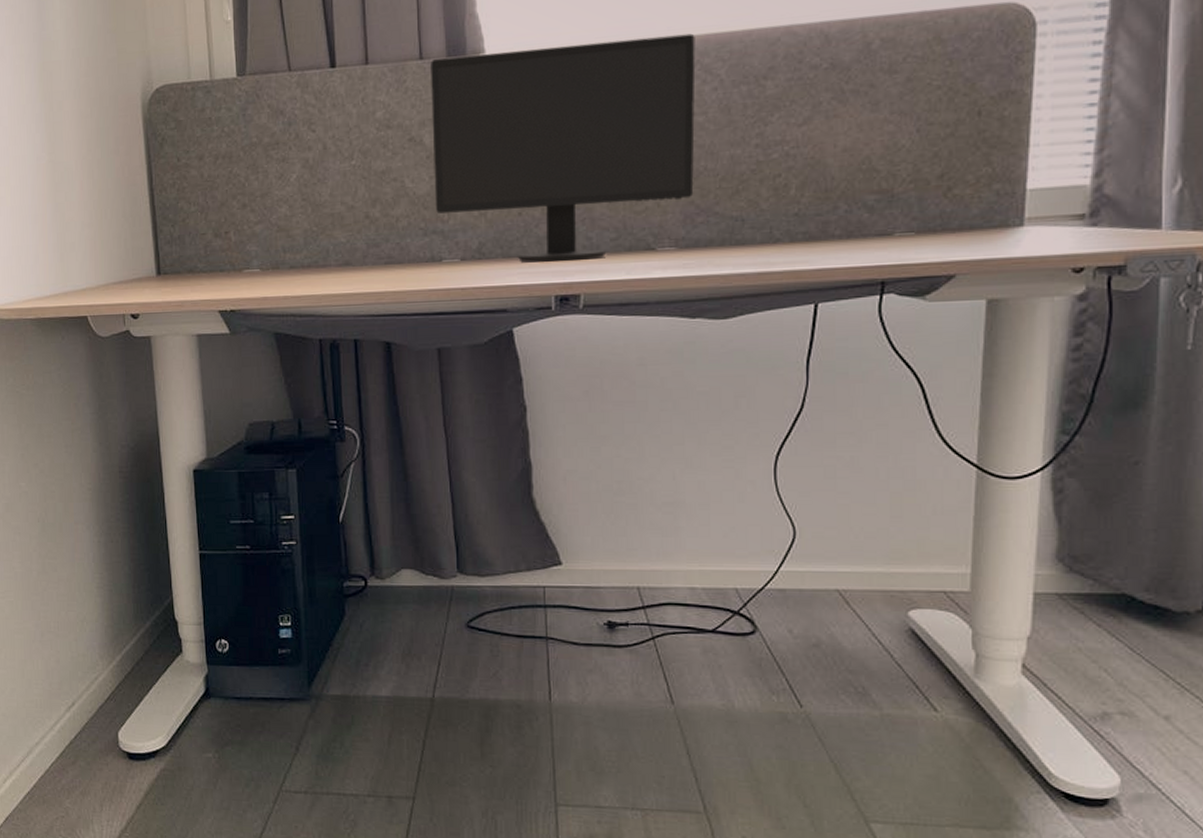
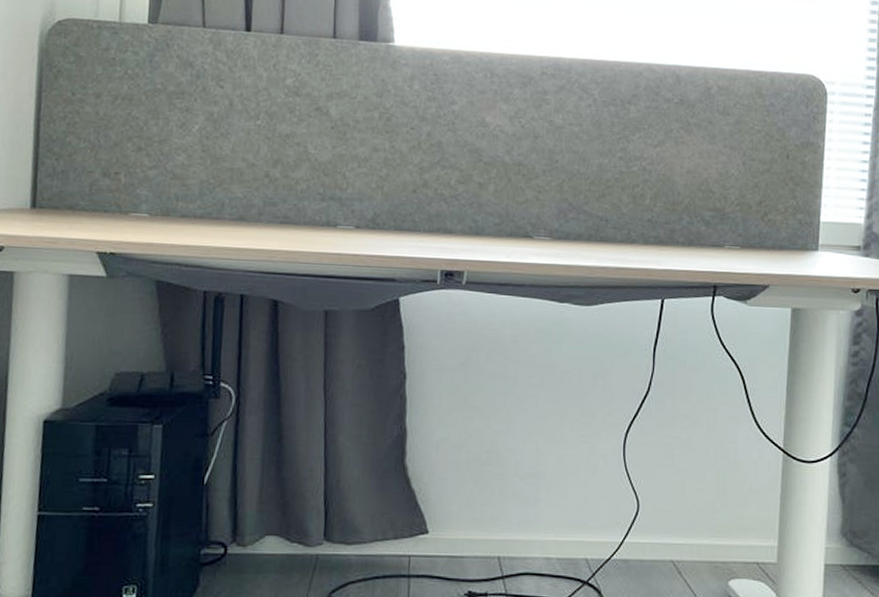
computer monitor: present [431,33,696,263] -> none [335,40,575,240]

